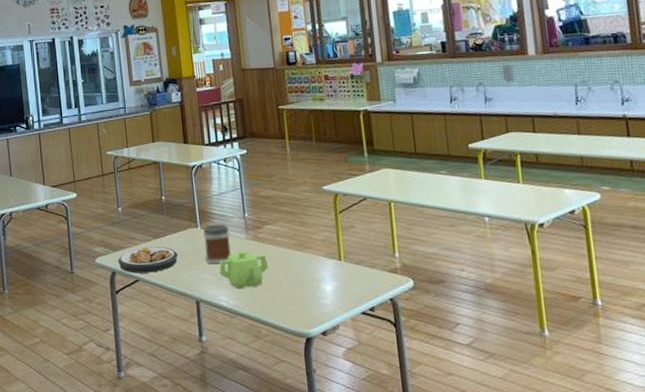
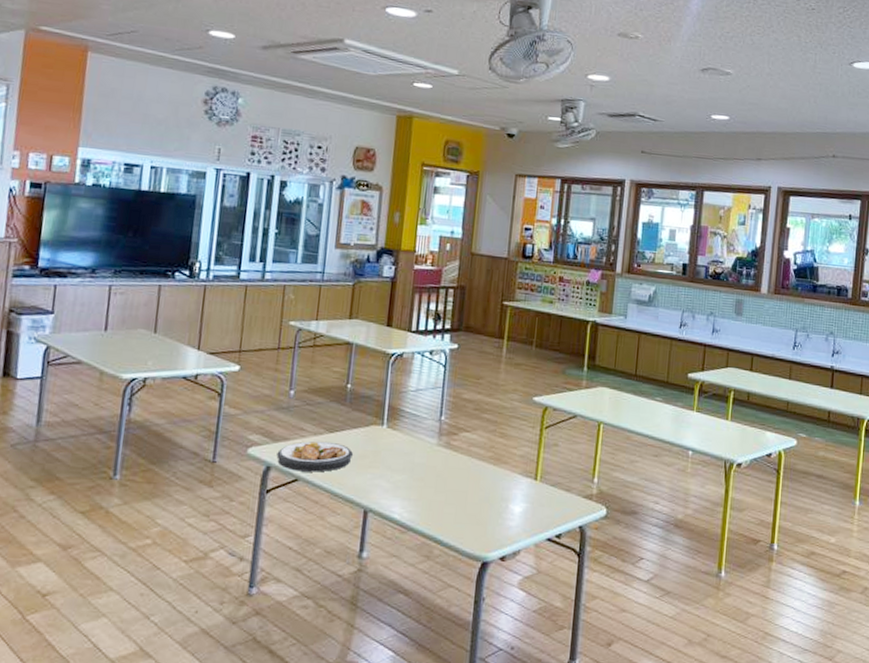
jar: present [203,224,231,265] -> none [384,423,420,471]
teapot: present [219,251,268,290] -> none [398,458,456,502]

